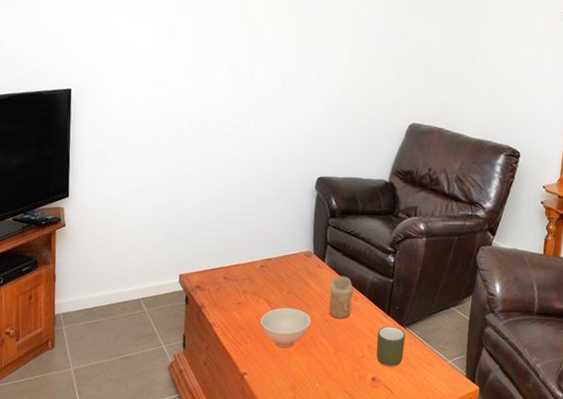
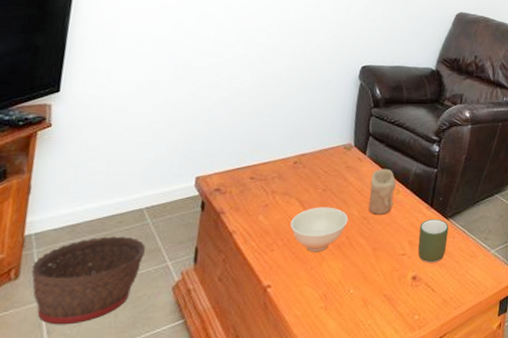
basket: none [63,320,144,388] -> present [31,236,146,325]

